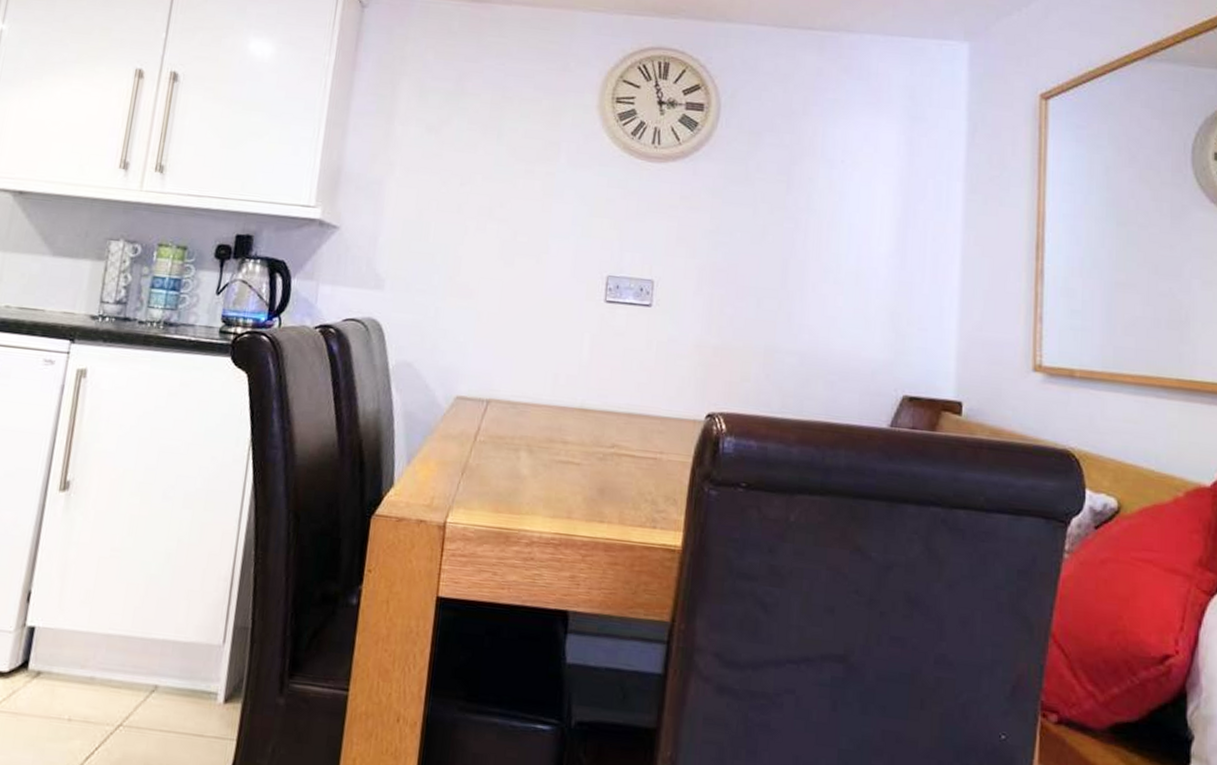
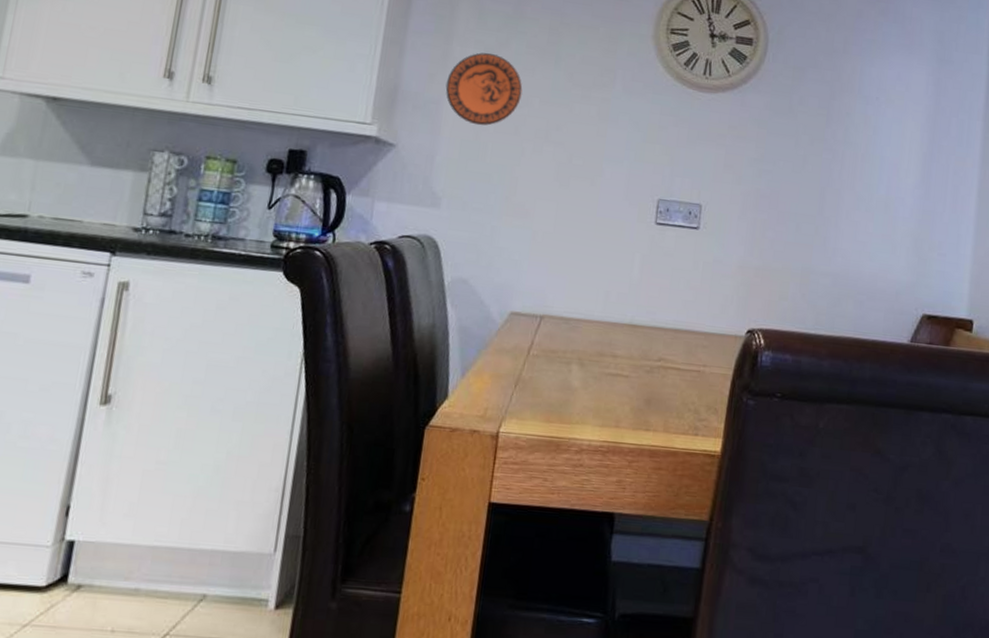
decorative plate: none [387,131,465,205] -> present [445,52,523,126]

